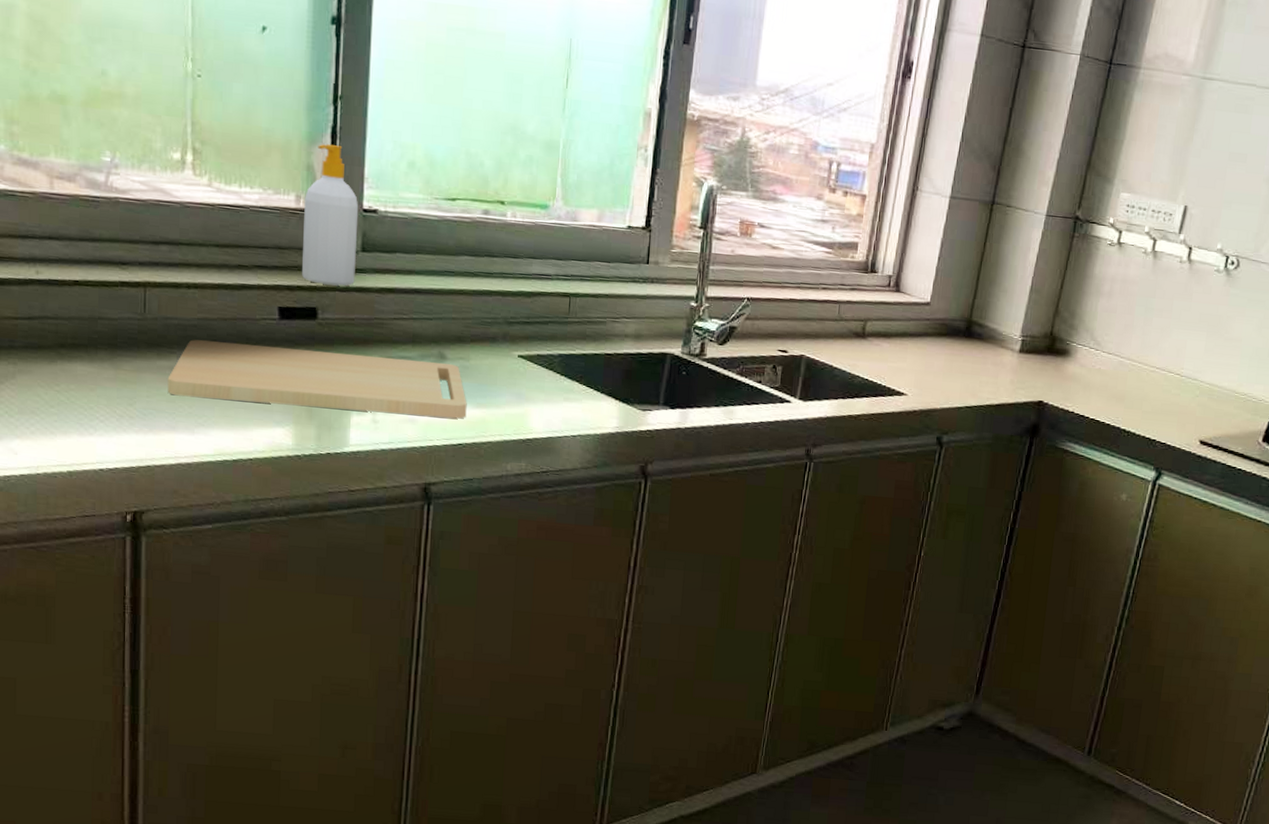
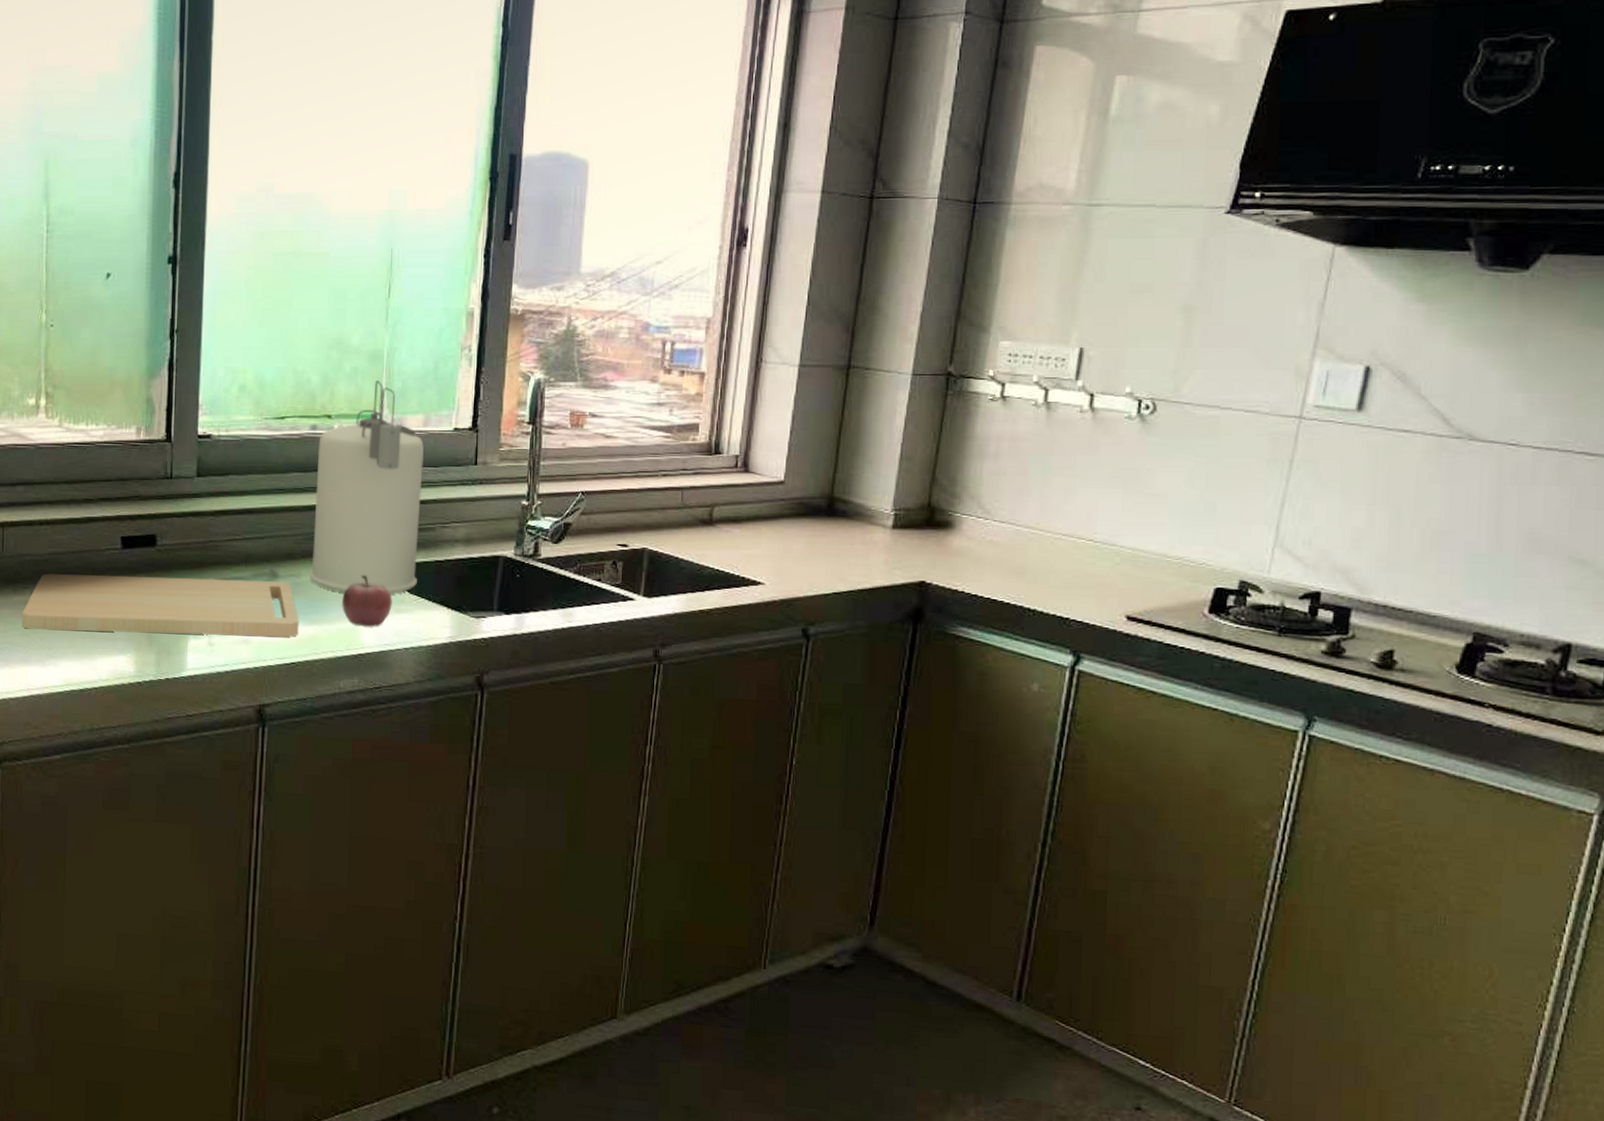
soap bottle: present [301,143,359,286] -> none [141,376,194,512]
canister: none [478,171,598,384] -> present [309,380,425,595]
fruit: none [511,363,562,413] -> present [342,575,392,626]

